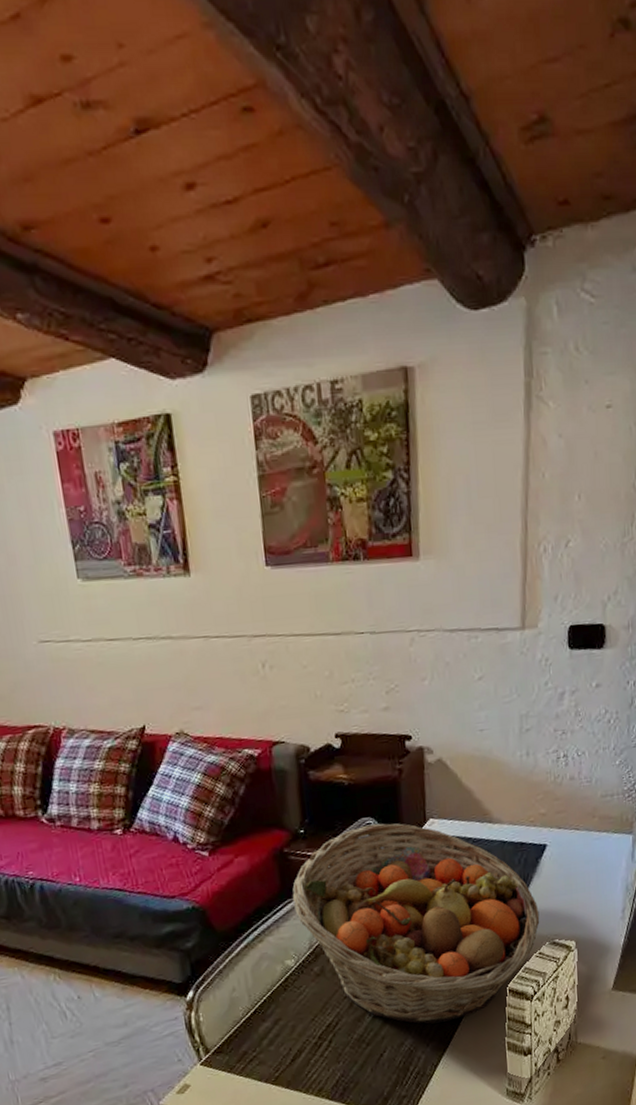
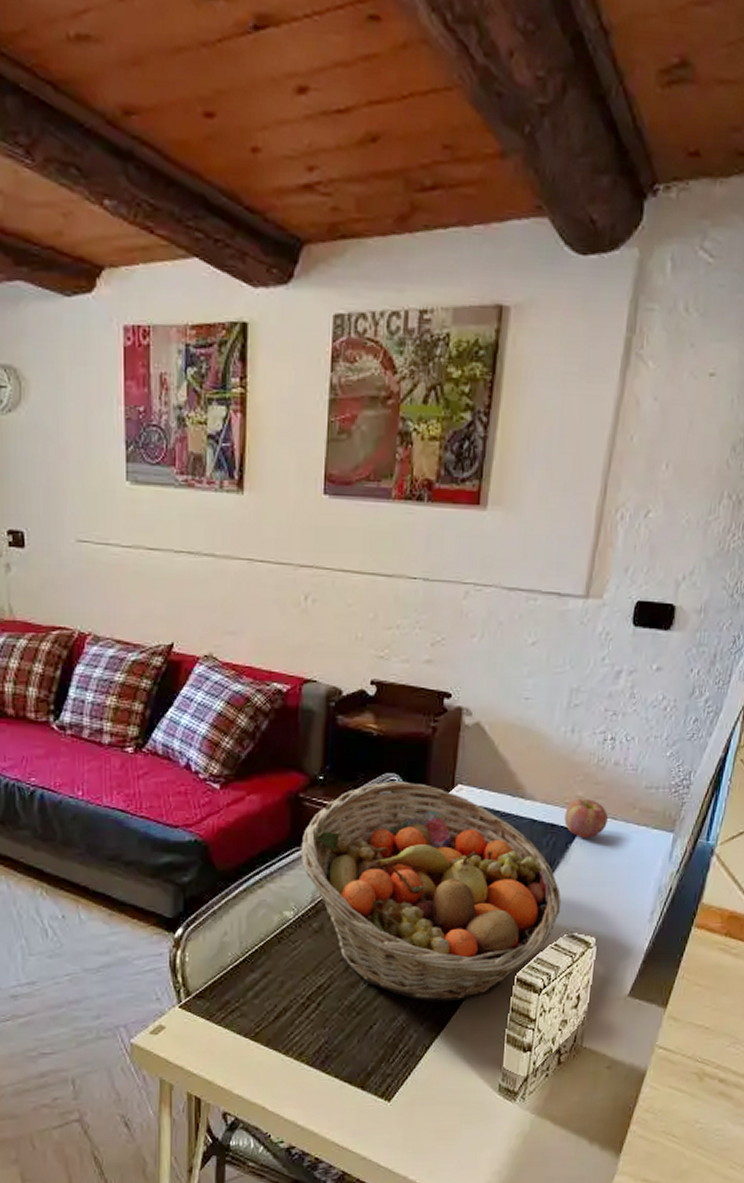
apple: none [531,814,572,852] -> present [564,798,609,838]

